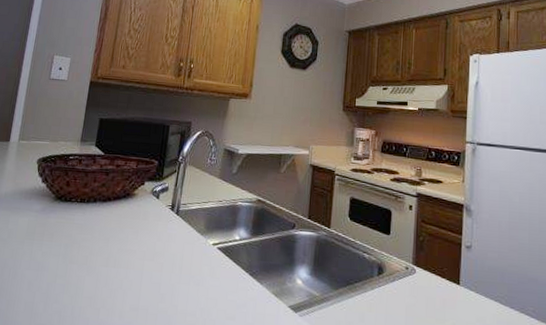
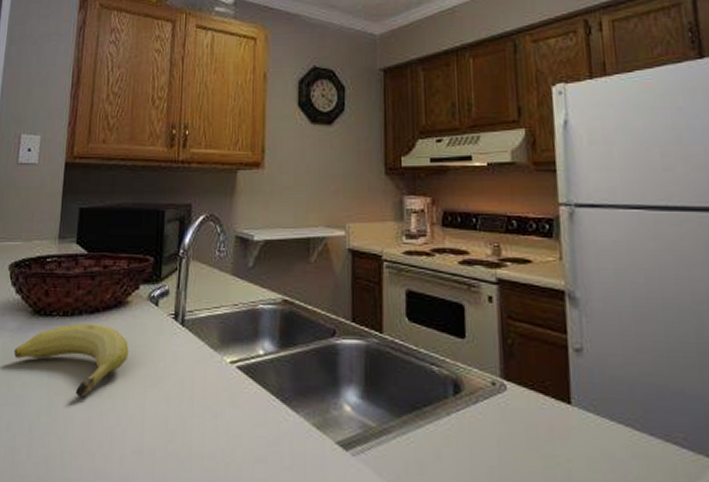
fruit: none [37,208,133,266] -> present [13,323,129,398]

